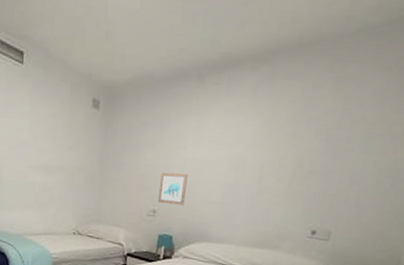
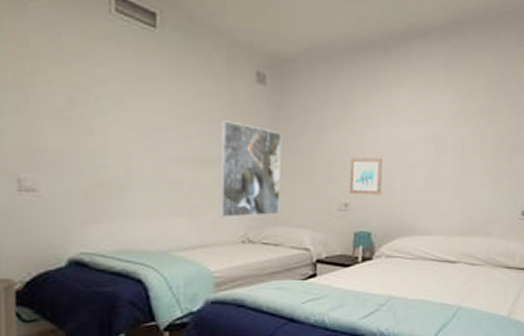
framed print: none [59,137,108,215] -> present [220,120,281,218]

